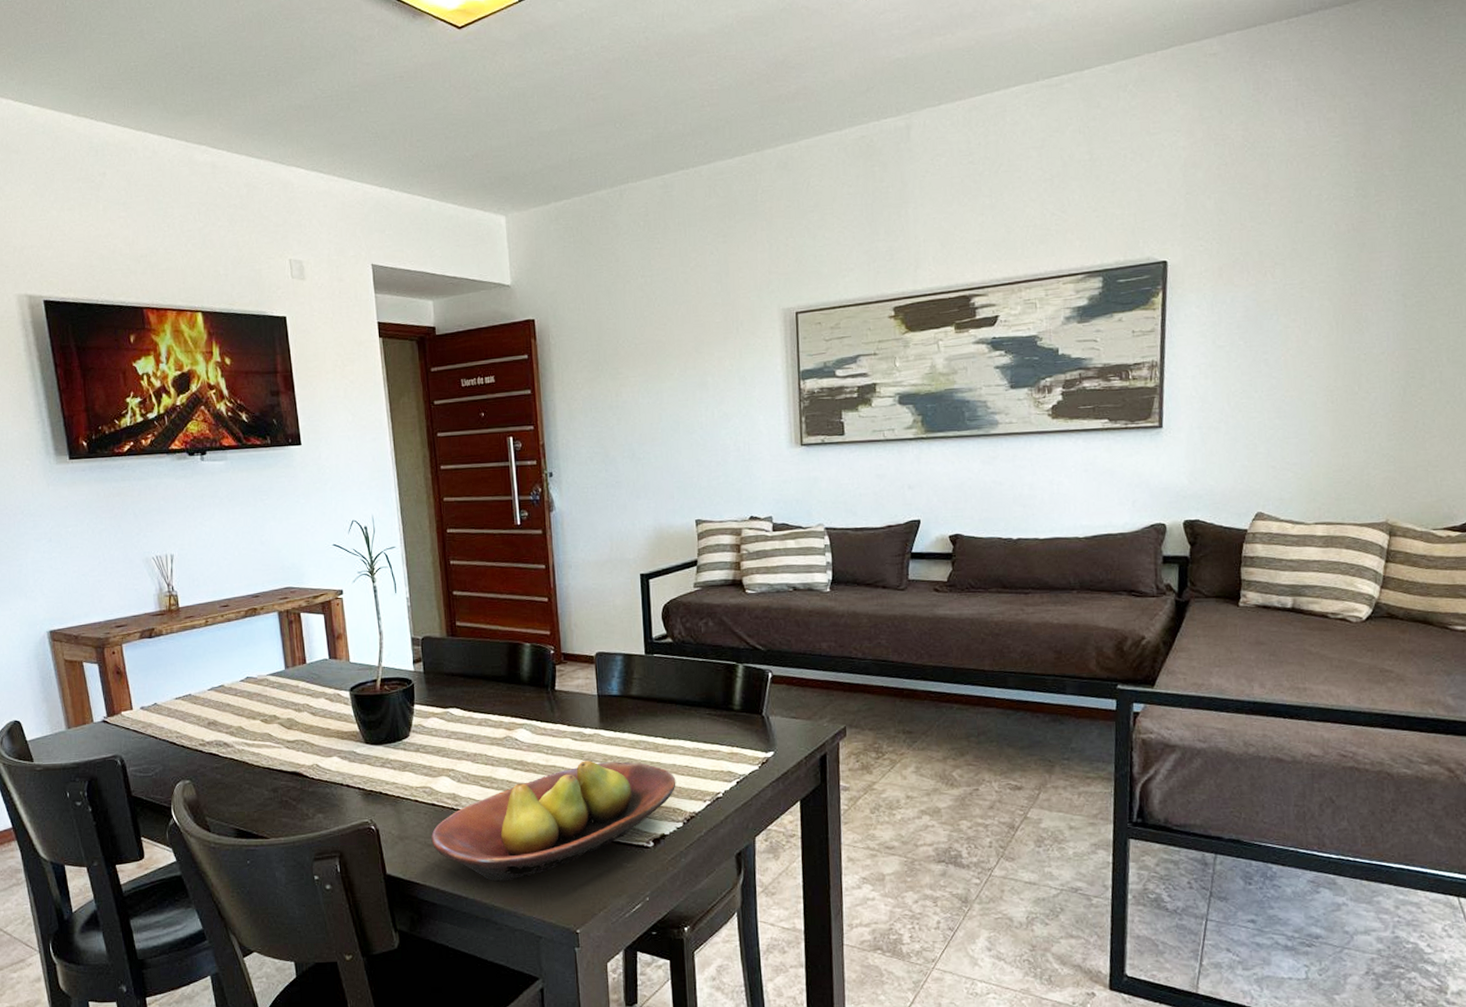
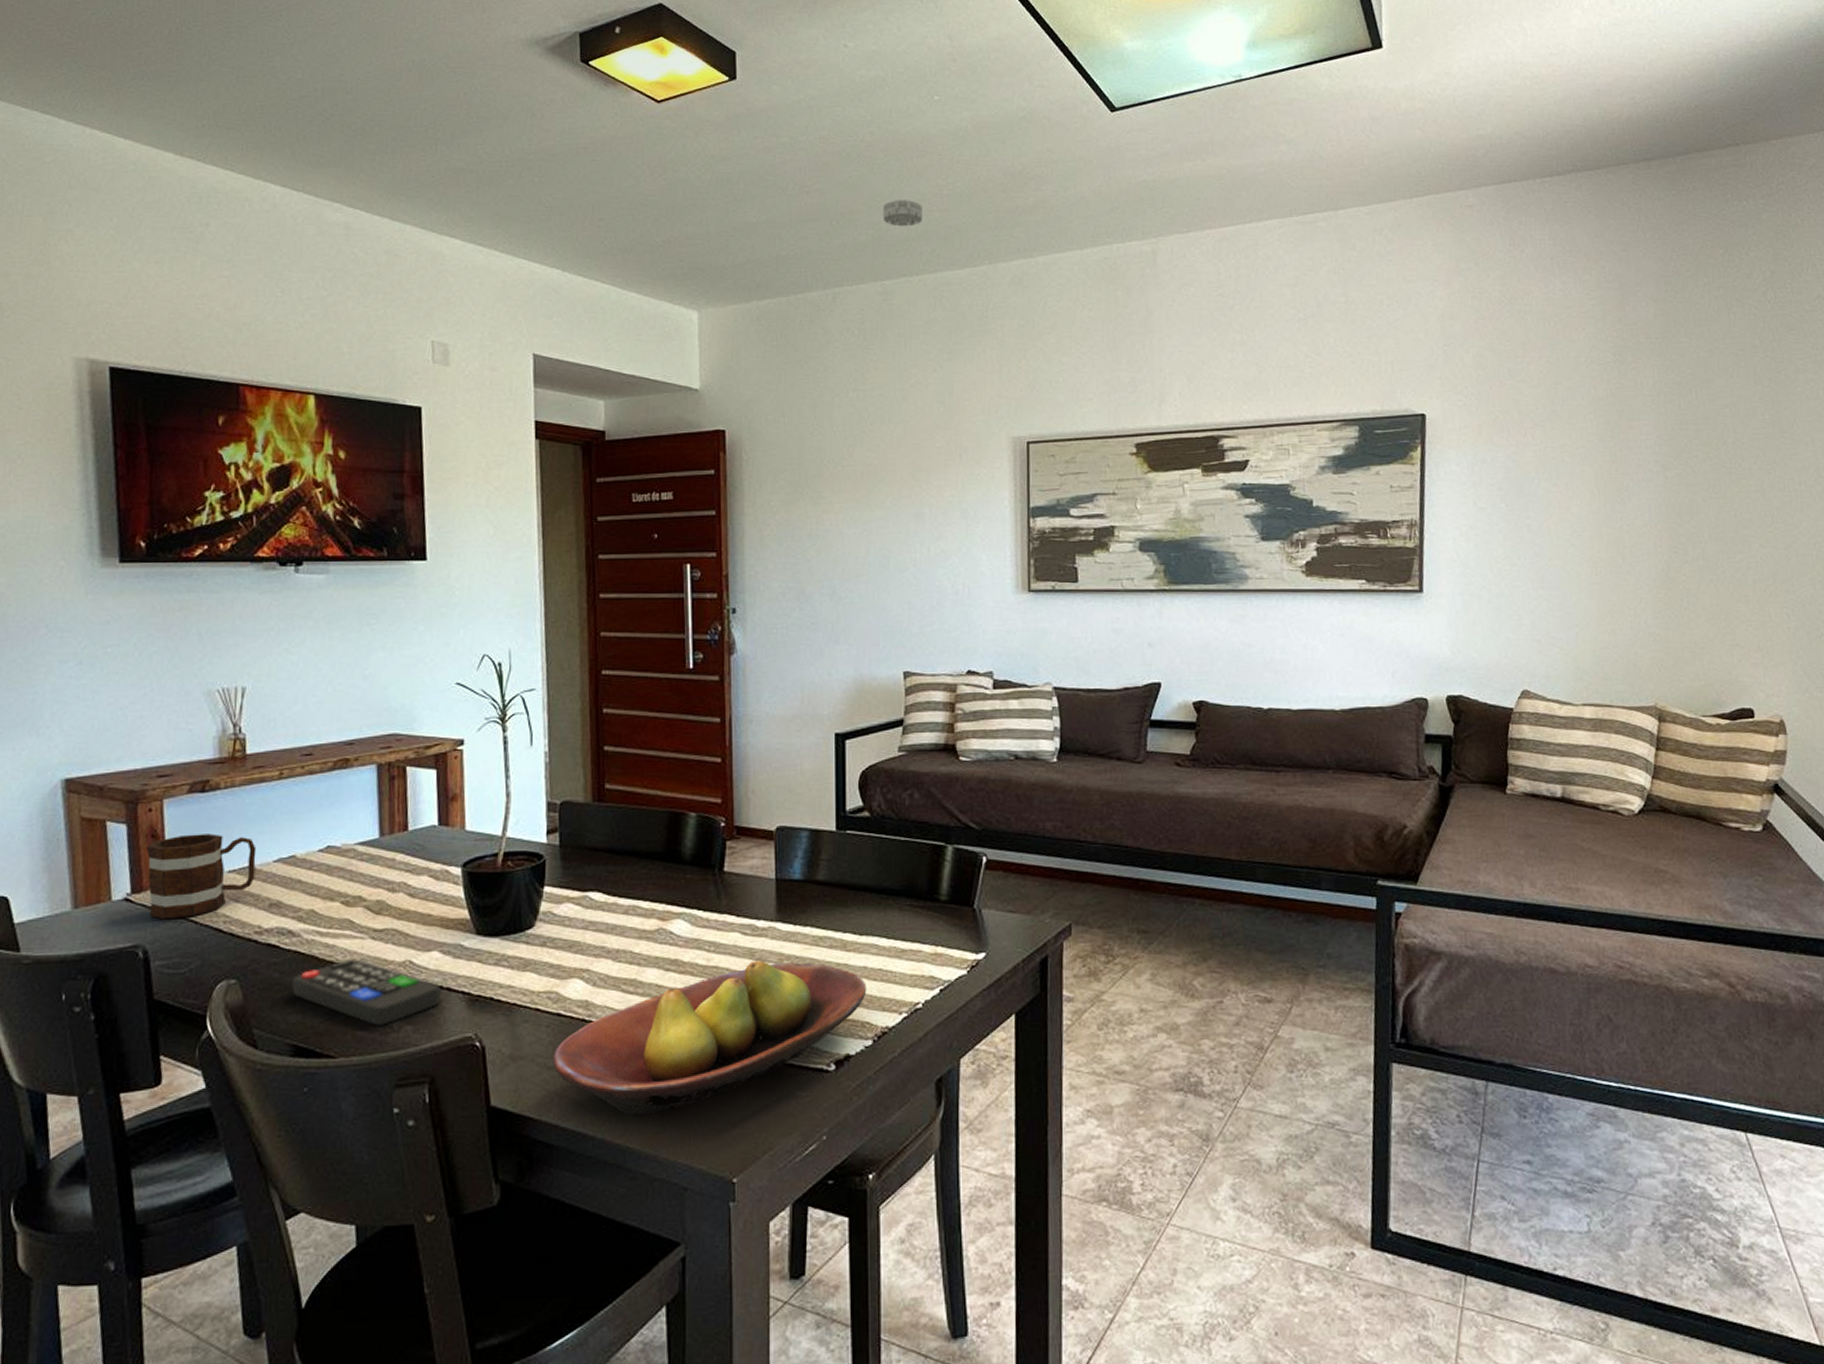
mug: none [114,669,195,736] -> present [146,833,257,920]
remote control: none [230,763,342,814] -> present [291,959,441,1026]
smoke detector: none [660,98,696,124] -> present [883,200,923,227]

